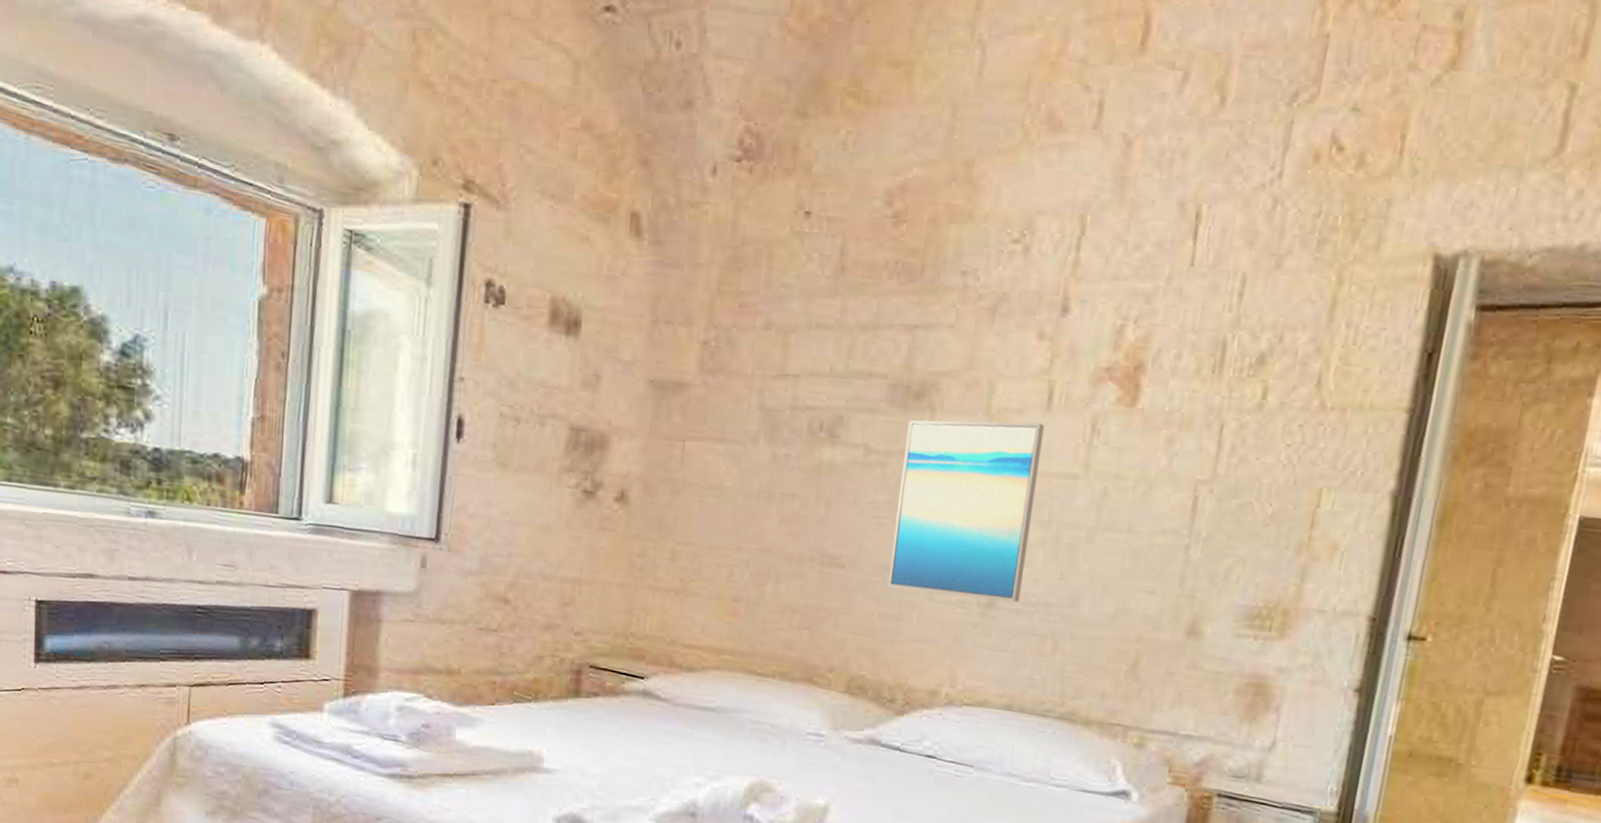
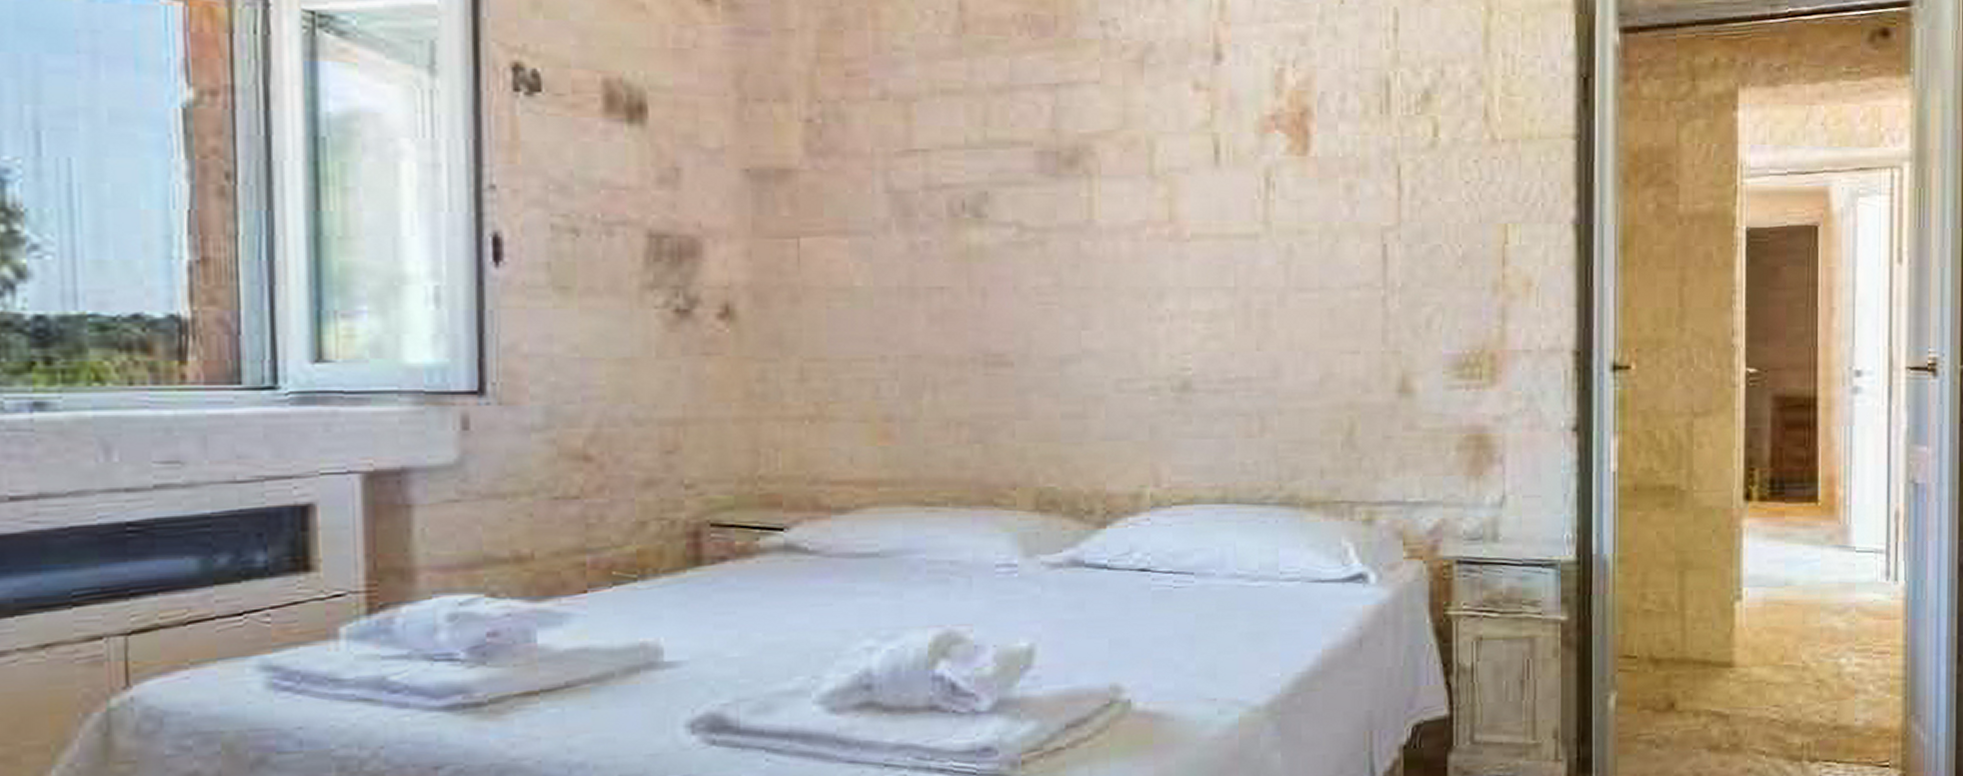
wall art: present [888,420,1045,603] -> none [1064,181,1218,382]

